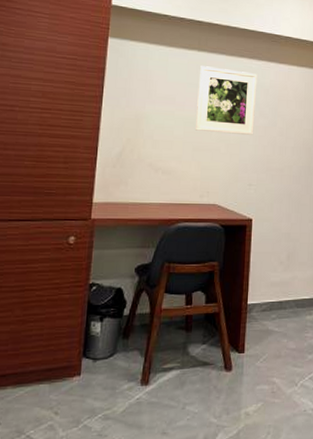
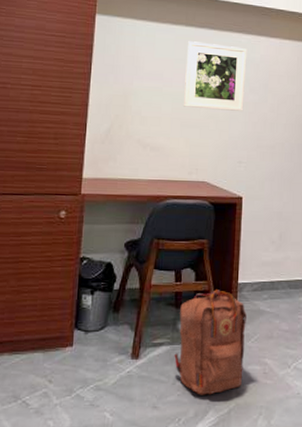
backpack: none [184,311,256,418] -> present [174,290,247,395]

